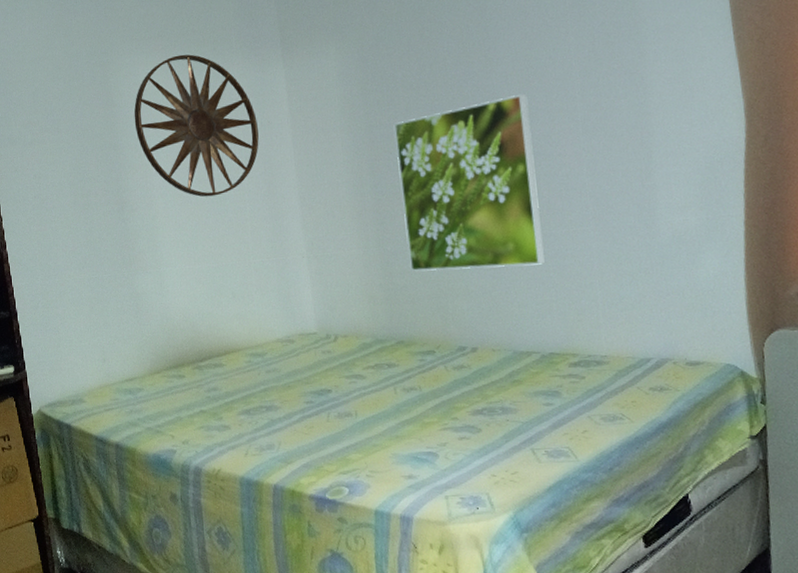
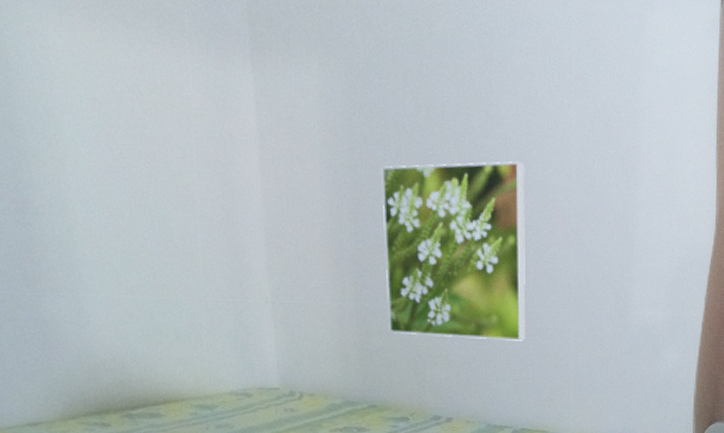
wall art: present [134,54,259,197] -> none [40,21,217,214]

